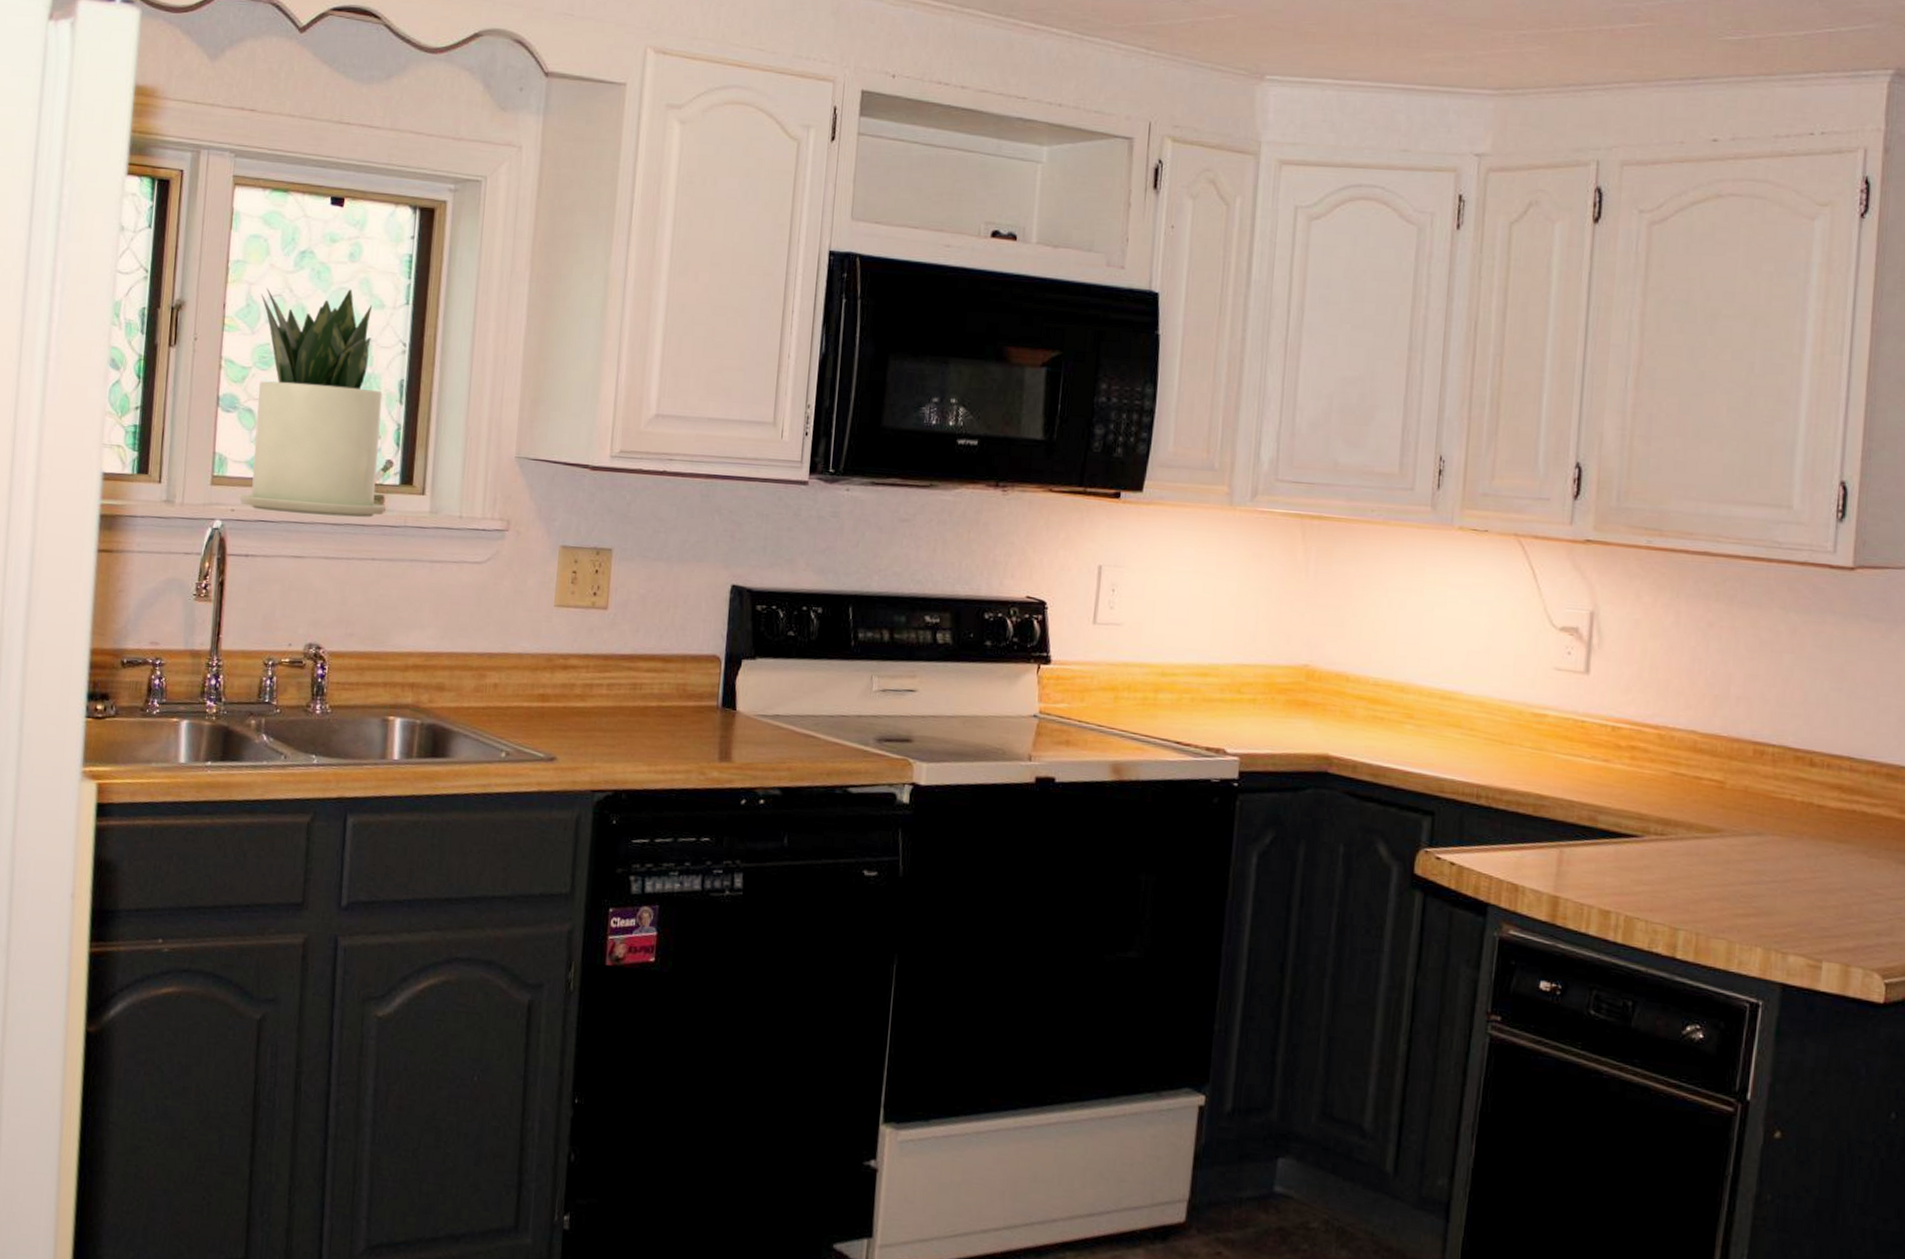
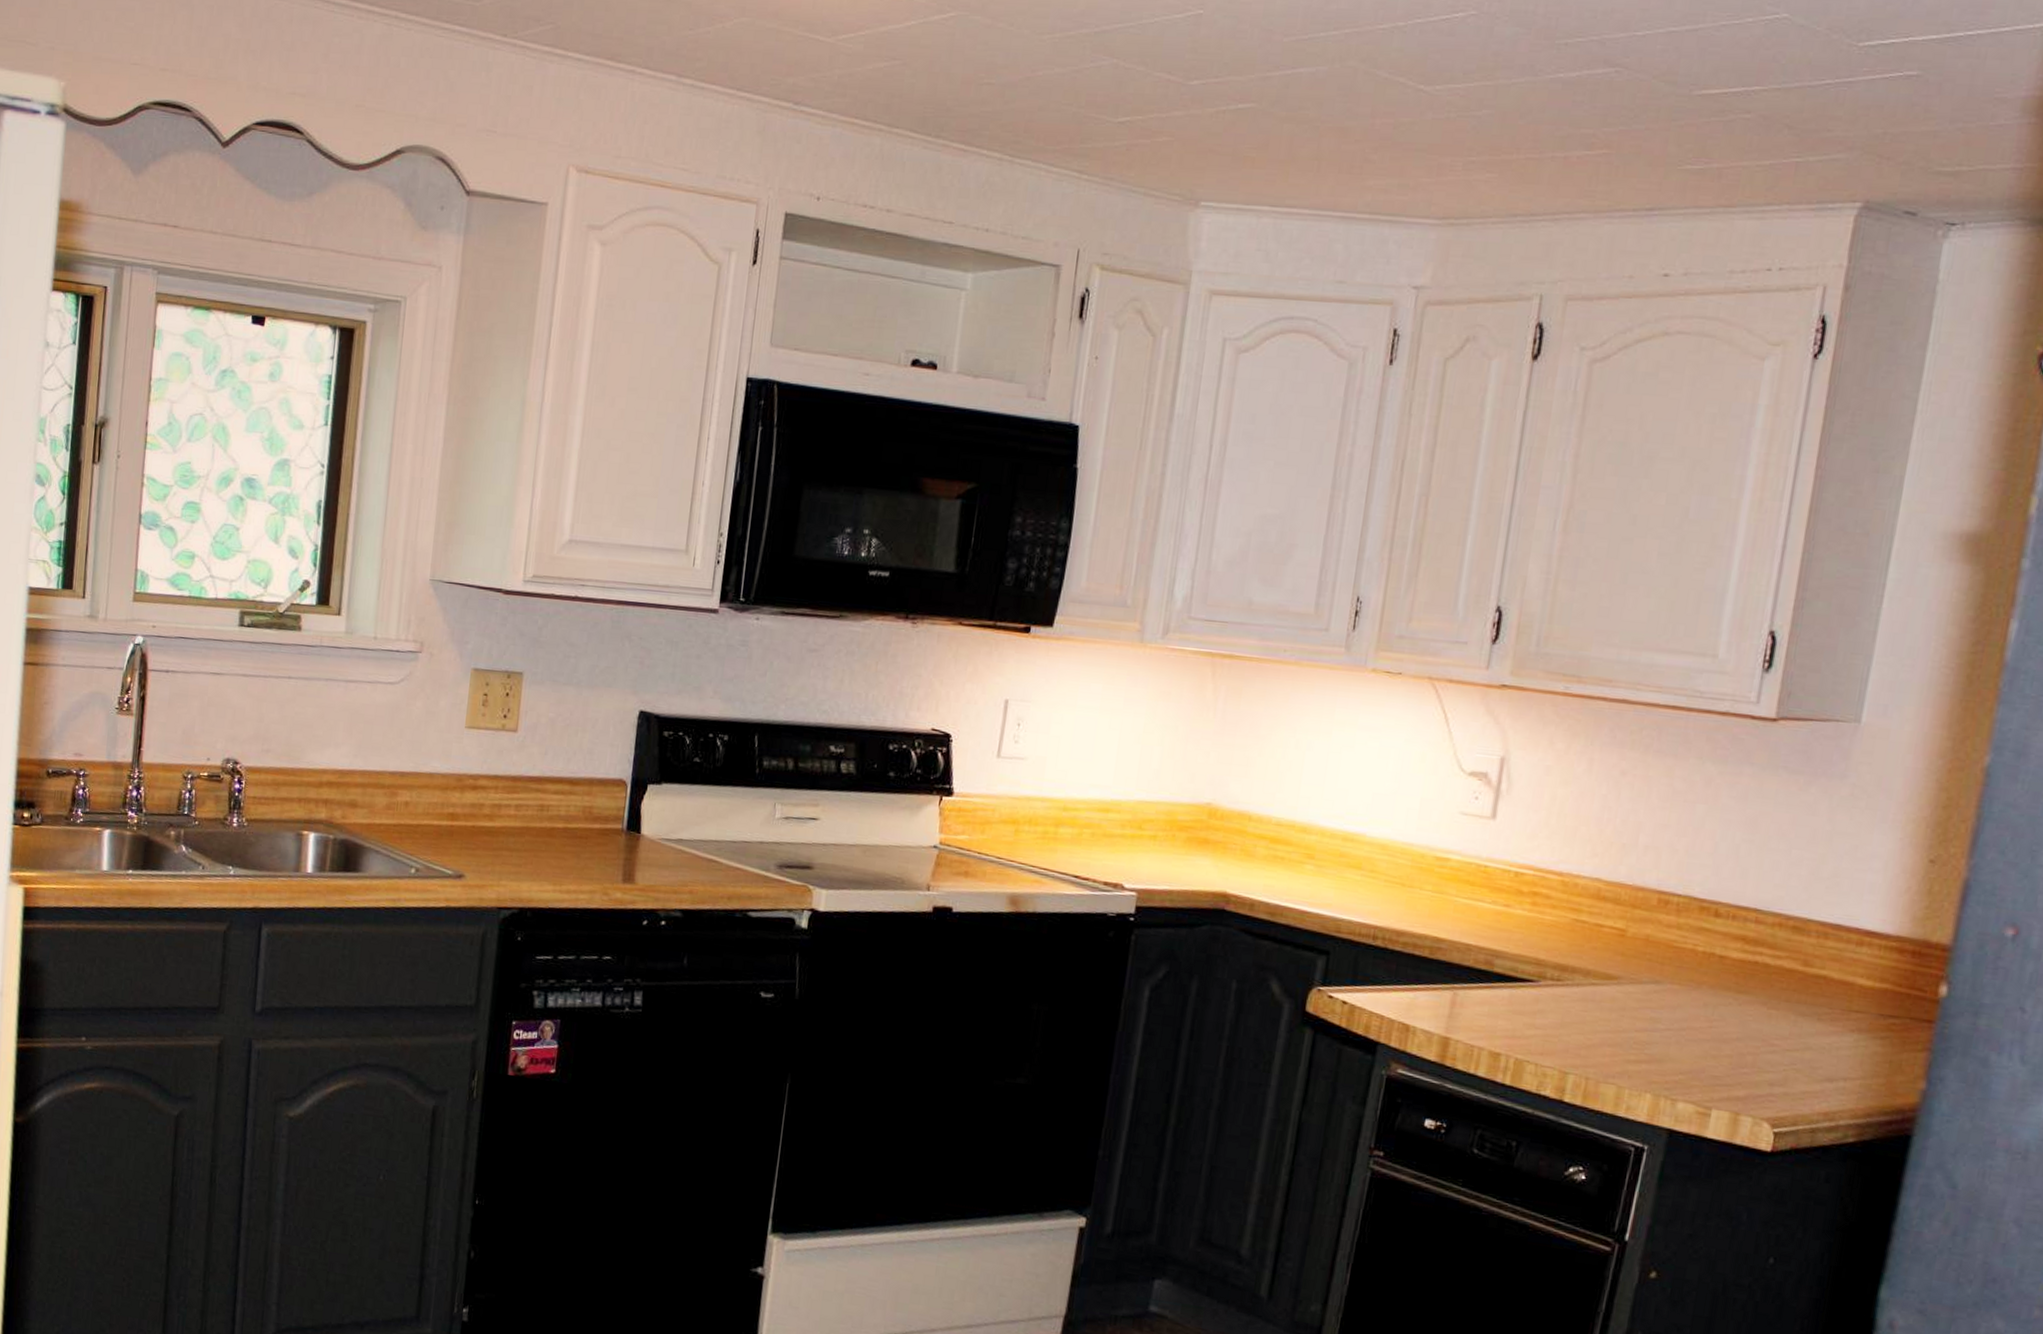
planter: present [237,287,388,518] -> none [158,406,305,637]

